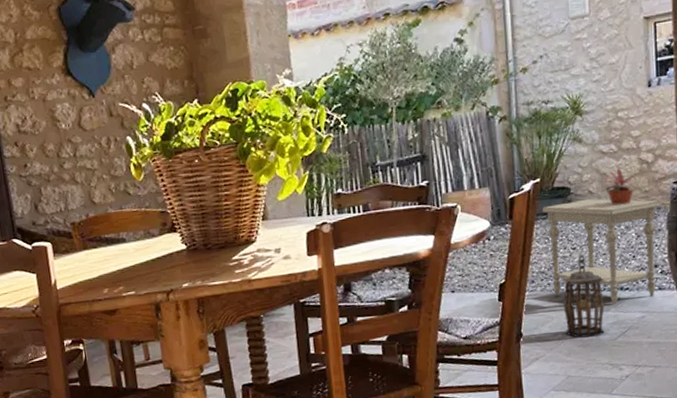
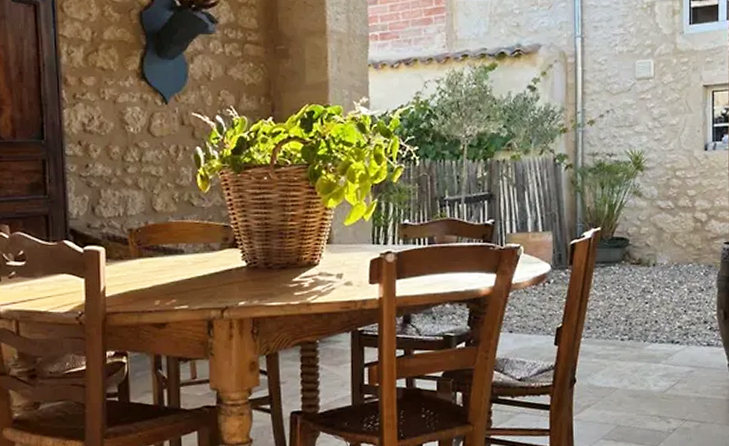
side table: present [542,199,660,305] -> none [602,252,712,357]
lantern: present [562,253,605,338] -> none [617,304,656,388]
potted plant: present [601,166,641,206] -> none [658,223,695,260]

